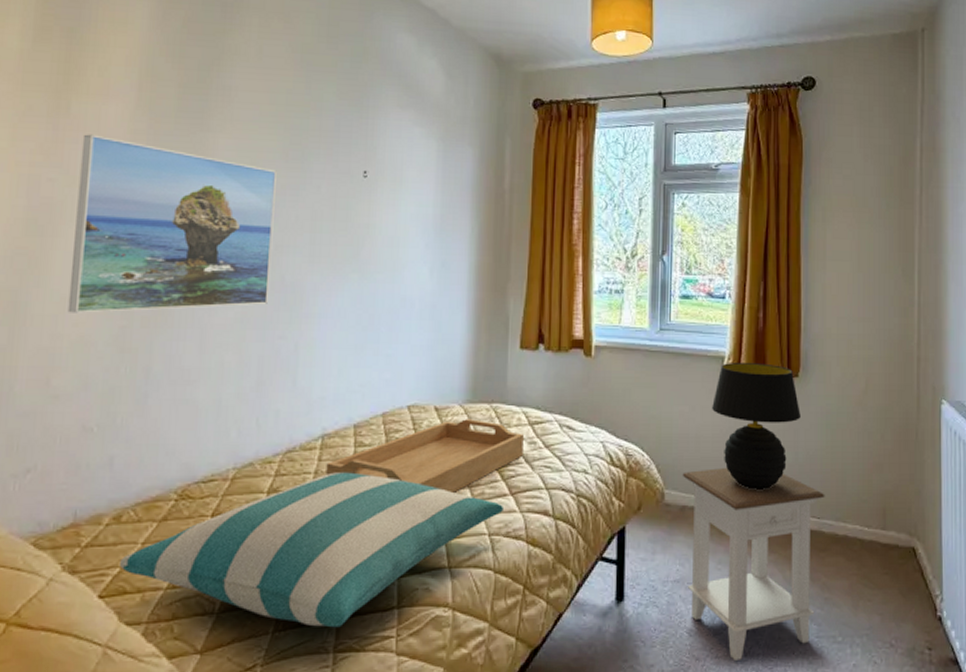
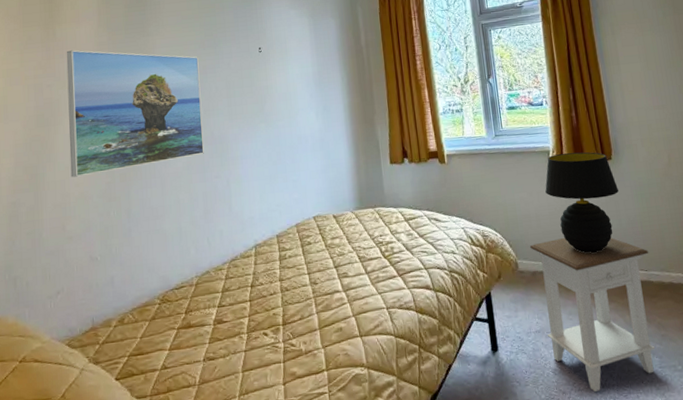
pillow: present [120,472,505,628] -> none [127,271,396,390]
serving tray: present [326,419,524,493] -> none [261,221,404,279]

